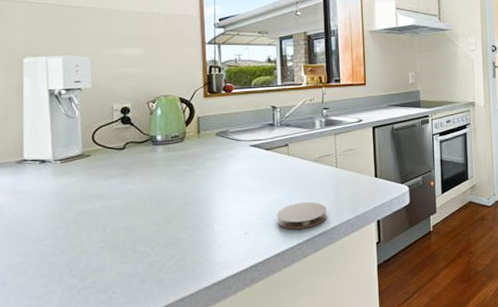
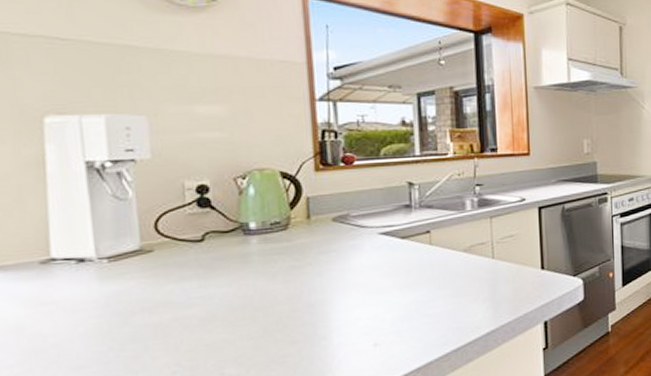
coaster: present [277,201,327,230] -> none [416,301,481,338]

